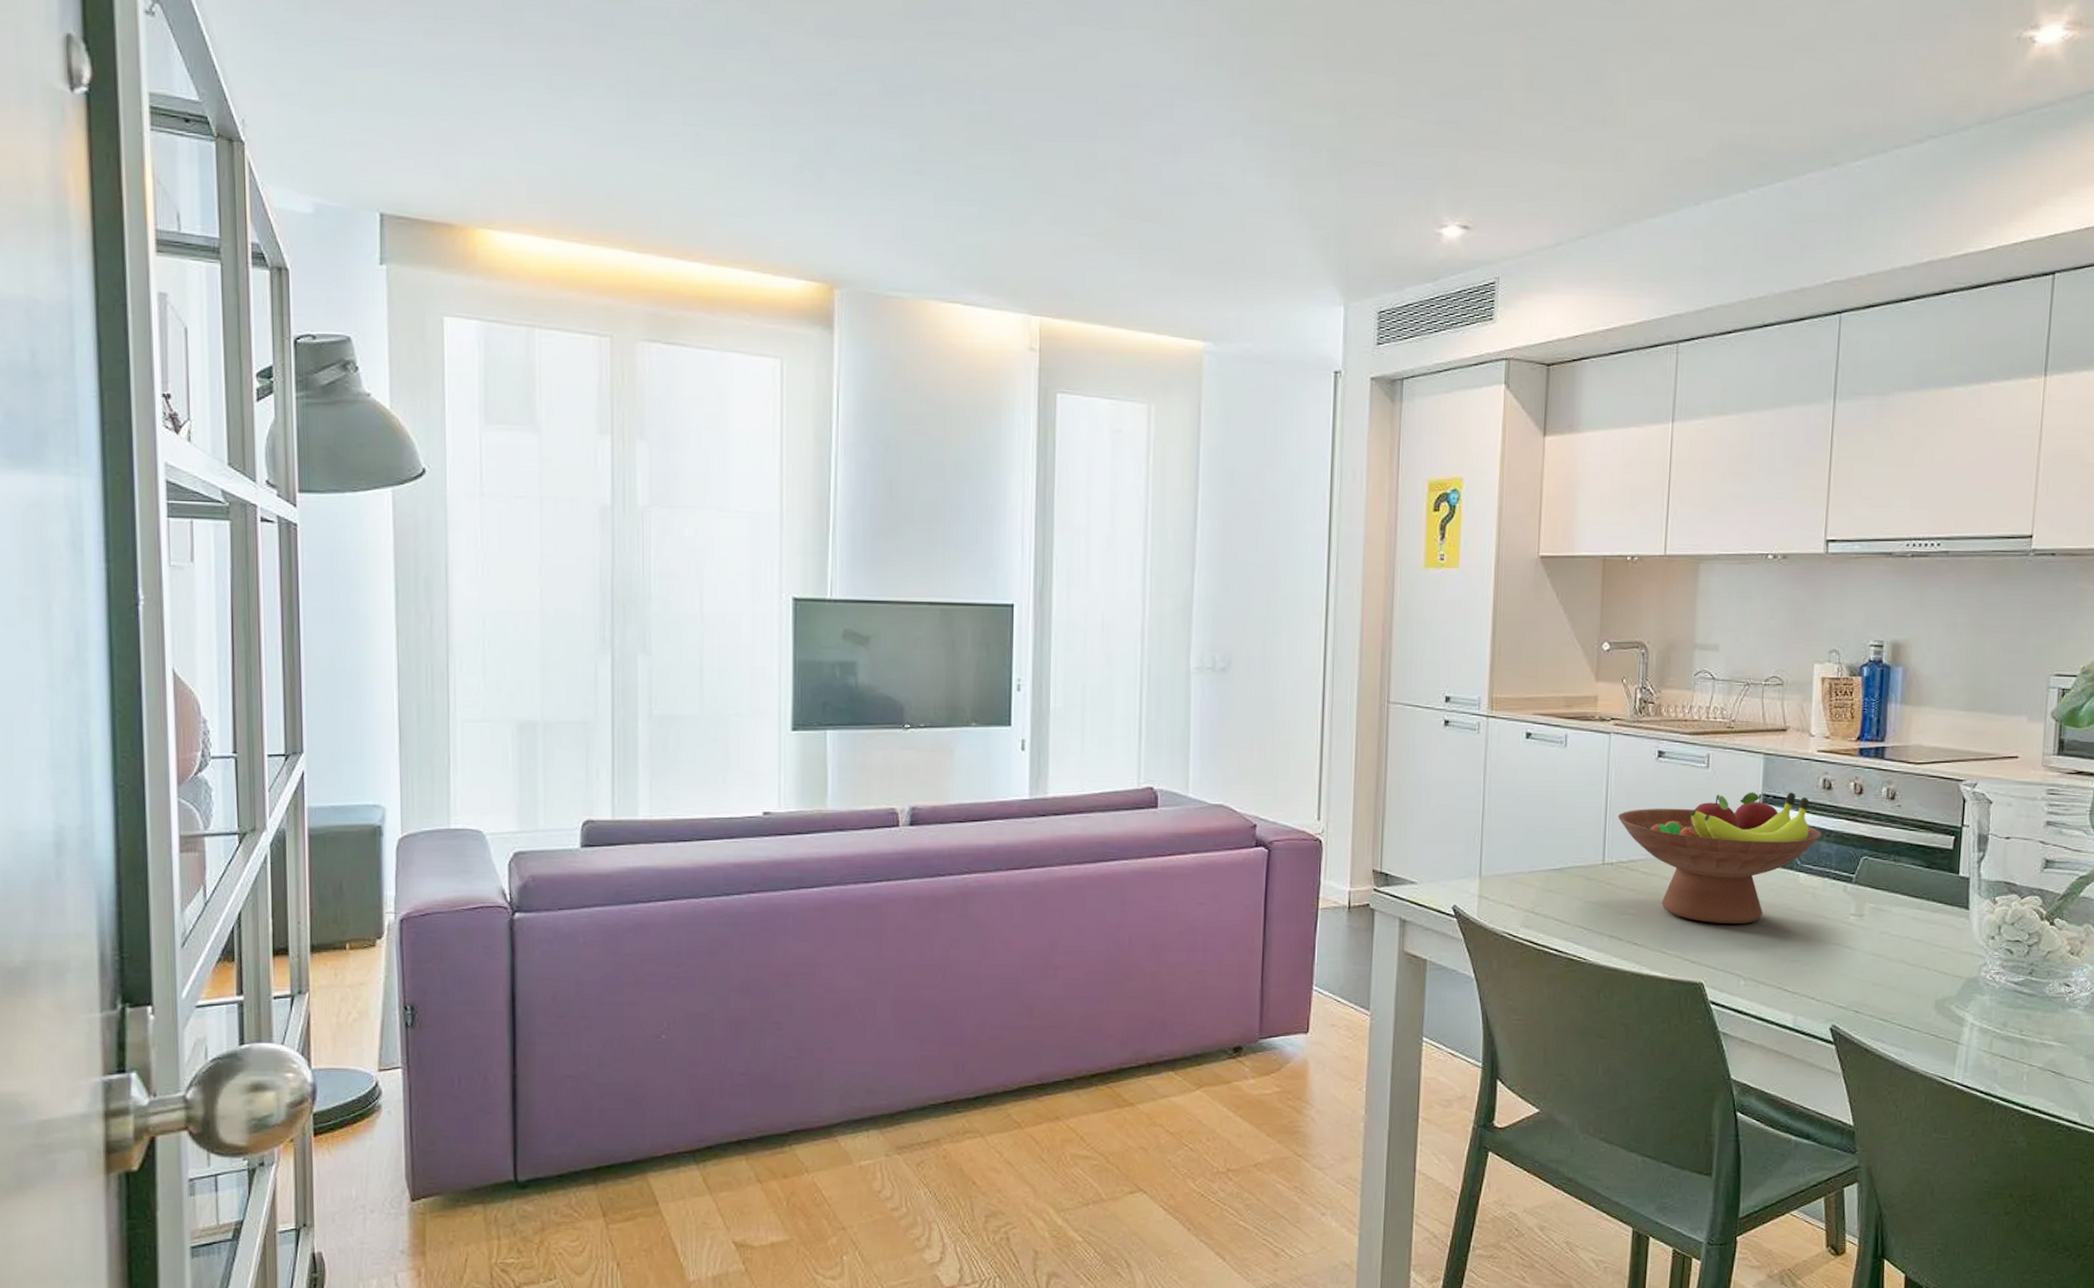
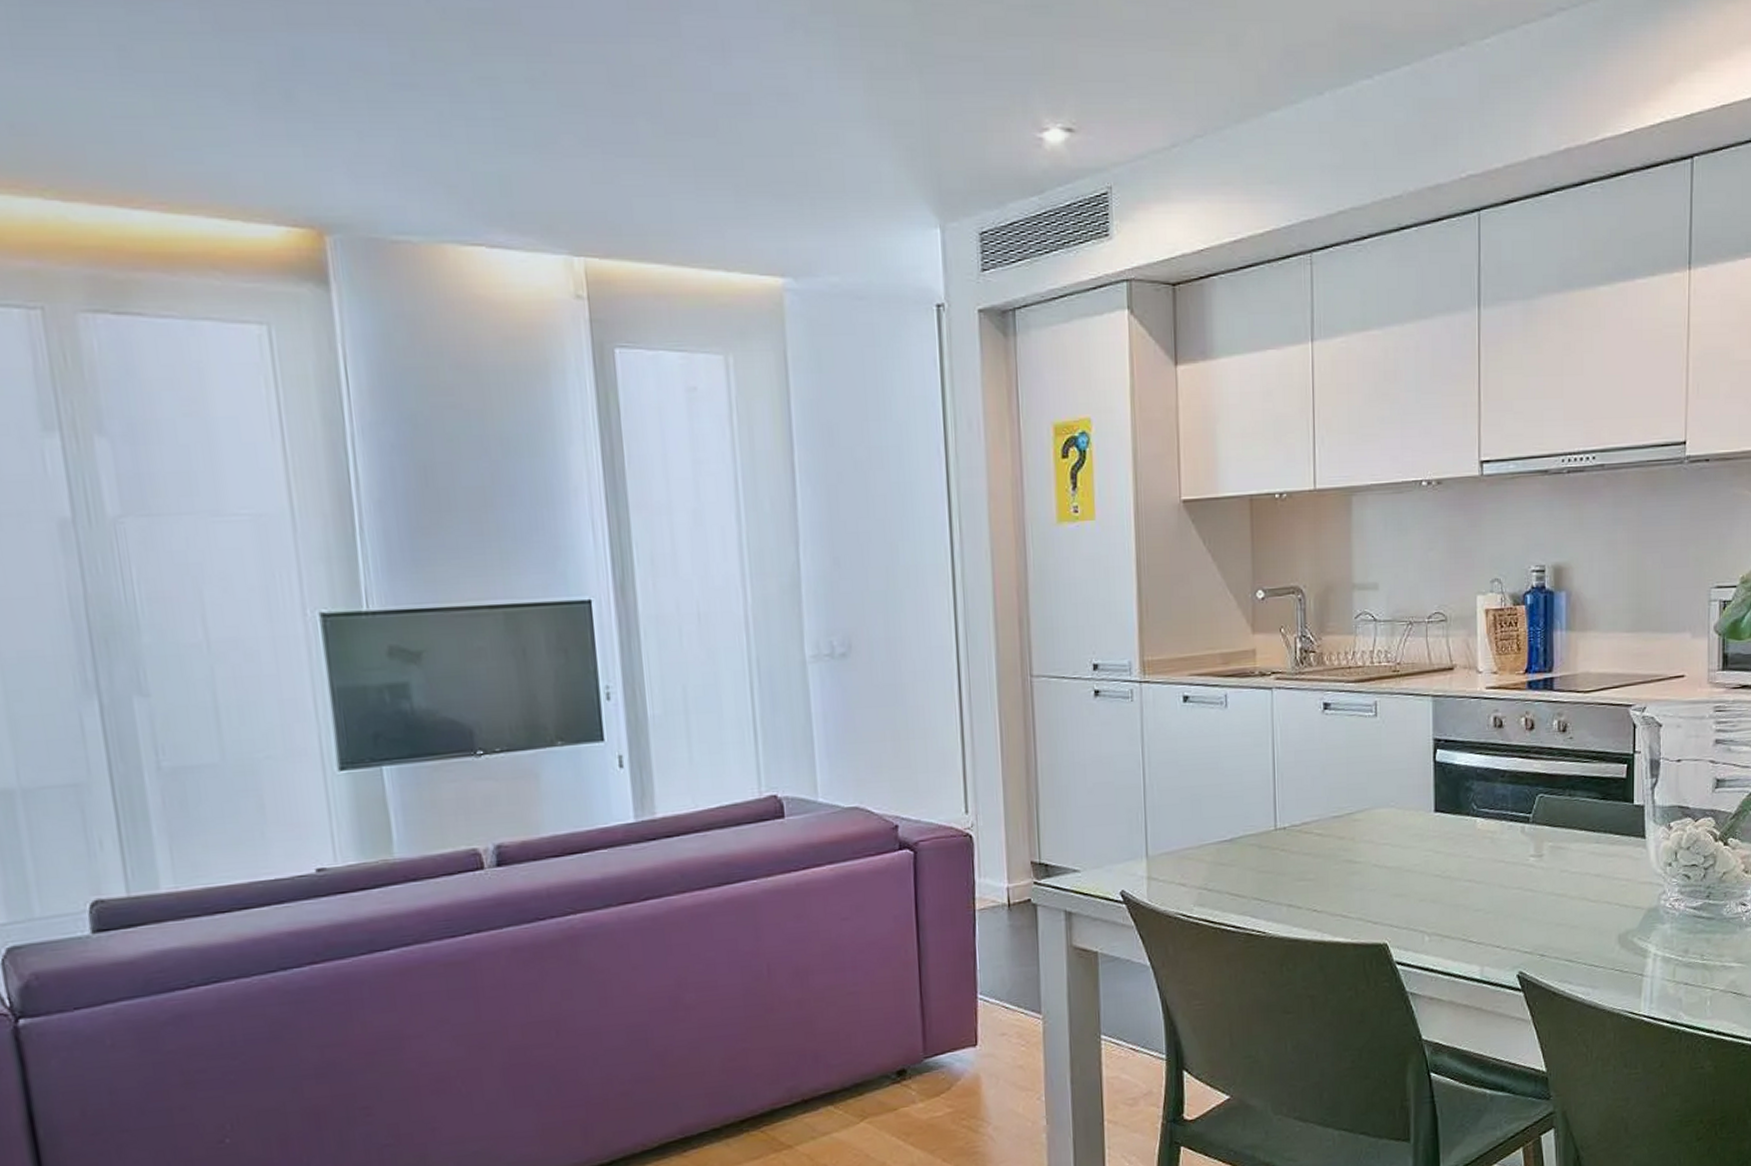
fruit bowl: present [1618,792,1822,925] -> none [1287,734,1496,880]

